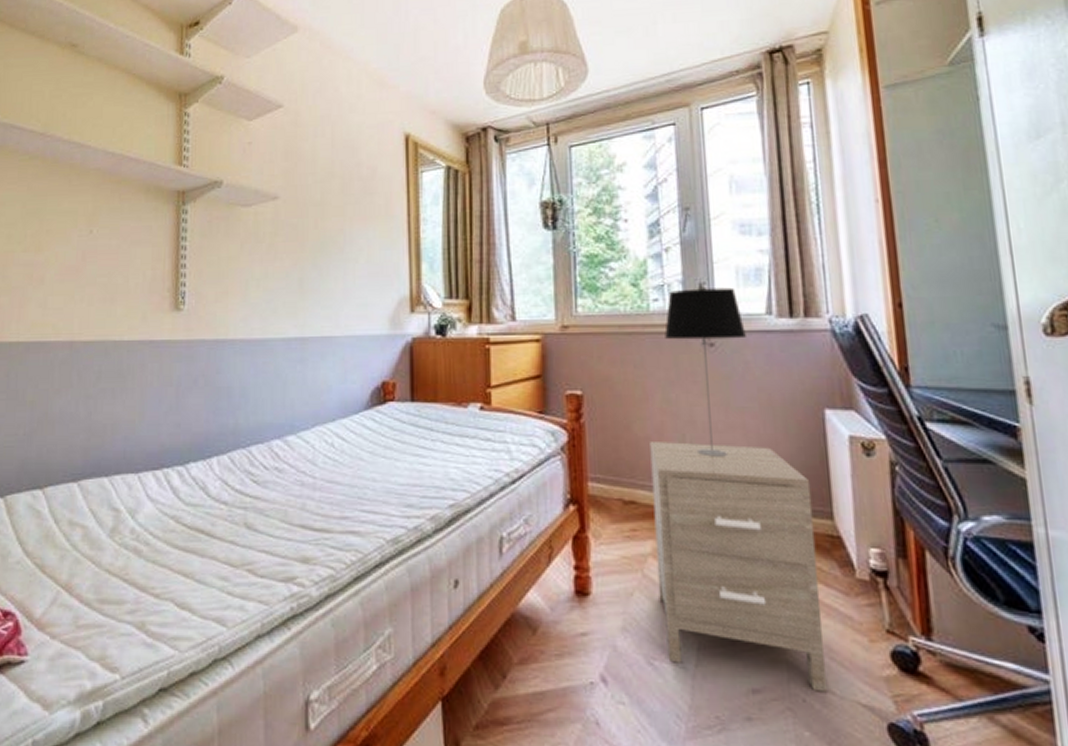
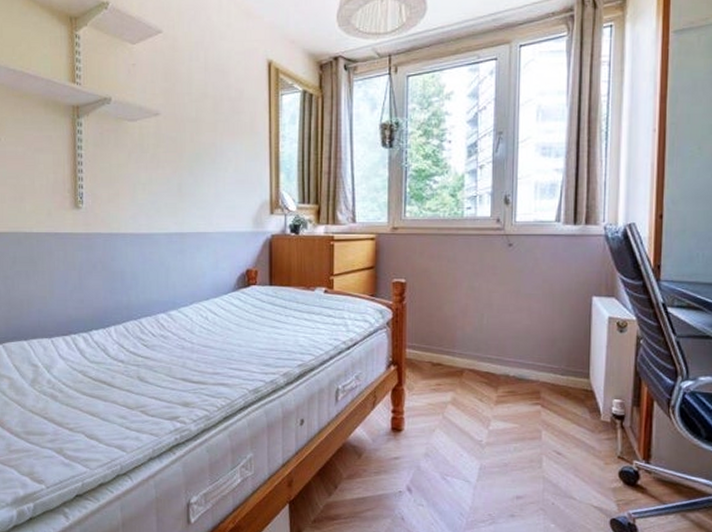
nightstand: present [650,442,829,692] -> none [454,319,575,498]
table lamp: present [664,287,746,457] -> none [474,199,538,331]

